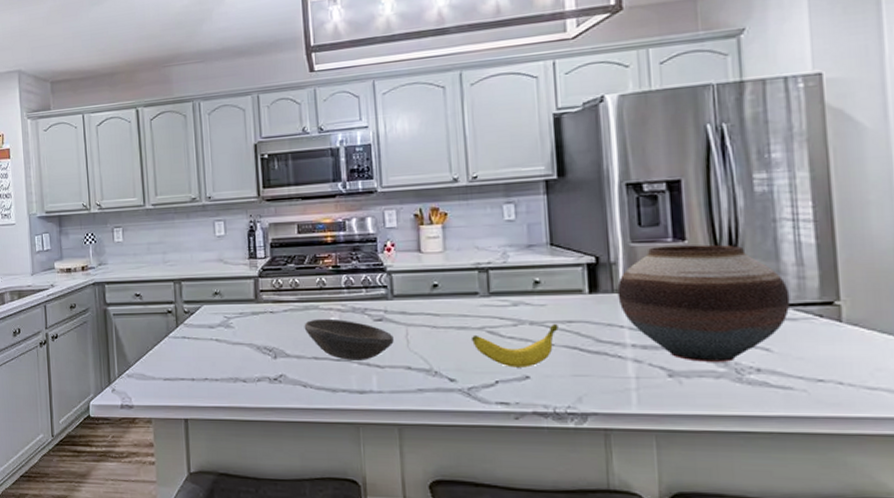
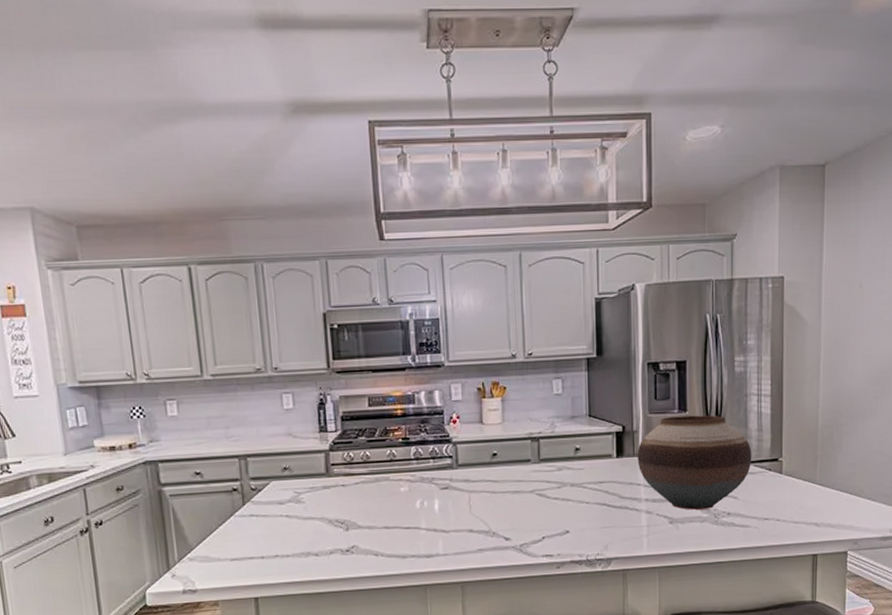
bowl: present [304,318,394,360] -> none [375,489,458,528]
banana: present [471,323,559,368] -> none [523,484,593,524]

